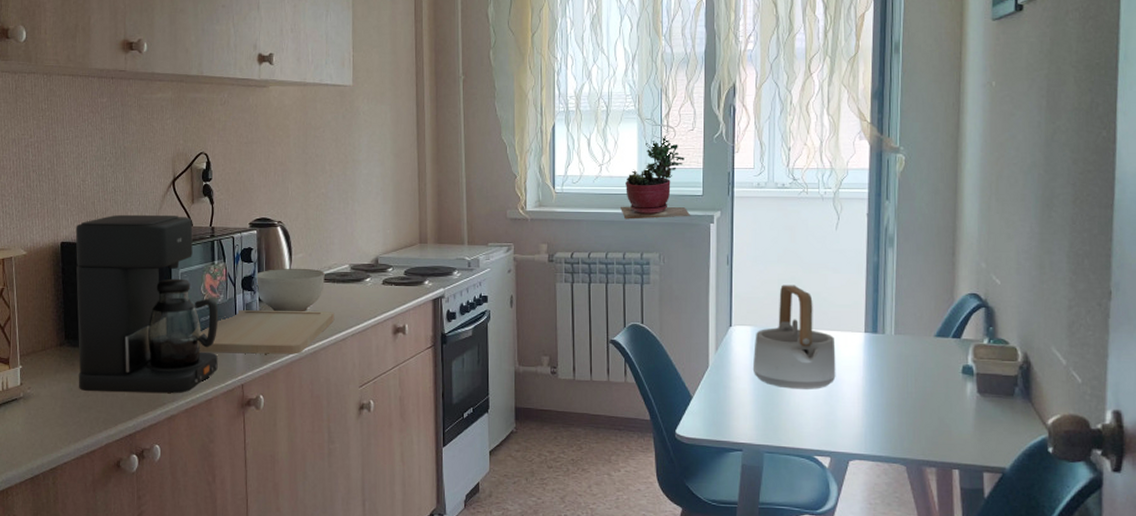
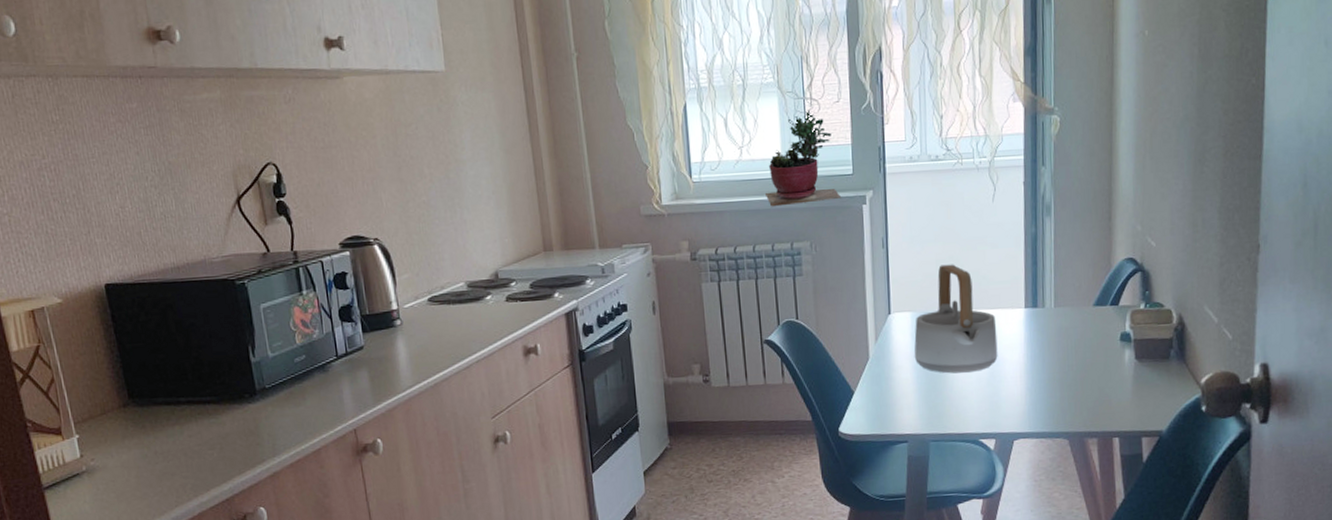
coffee maker: present [75,214,219,394] -> none [121,240,323,457]
cutting board: present [200,309,335,355] -> none [296,337,455,398]
bowl: present [255,268,325,312] -> none [356,290,438,344]

